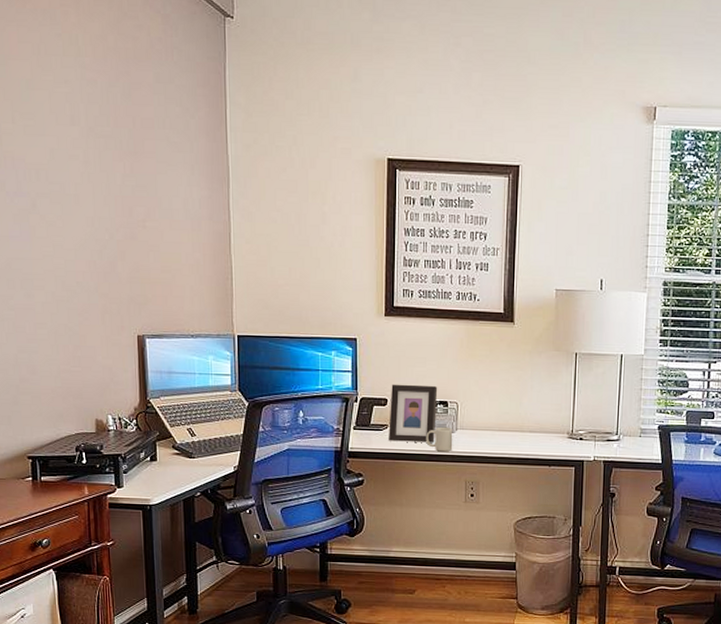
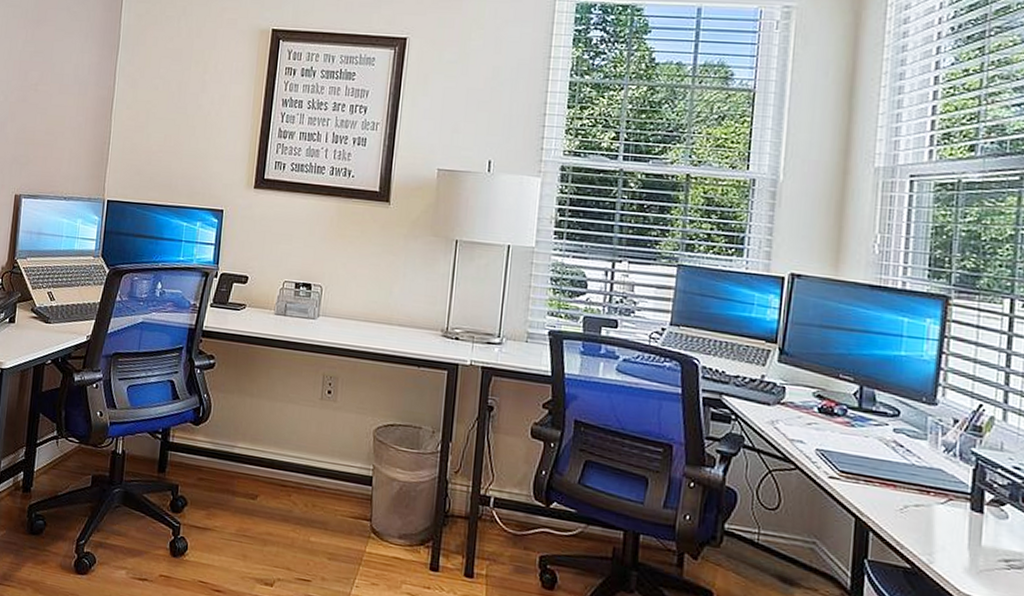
picture frame: present [389,384,438,443] -> none [245,260,302,329]
mug: present [426,426,453,452] -> none [284,311,315,340]

